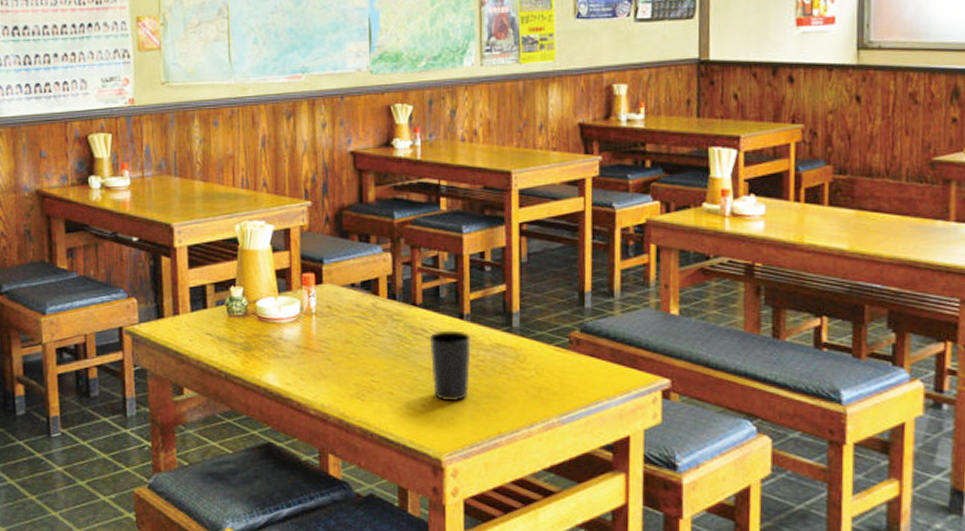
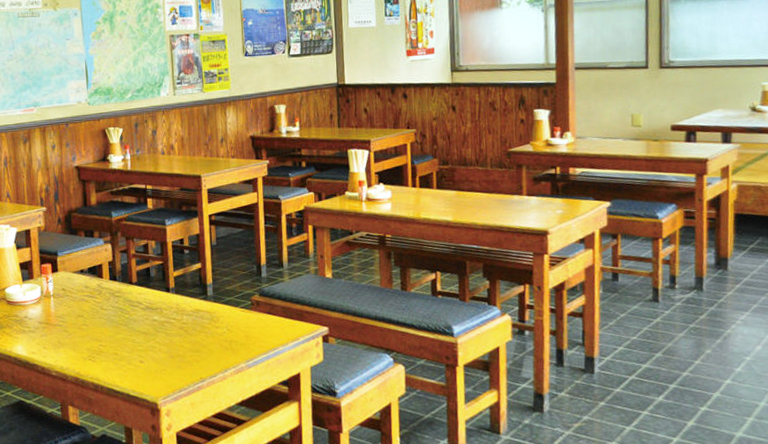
cup: present [429,330,471,402] -> none [144,301,177,357]

